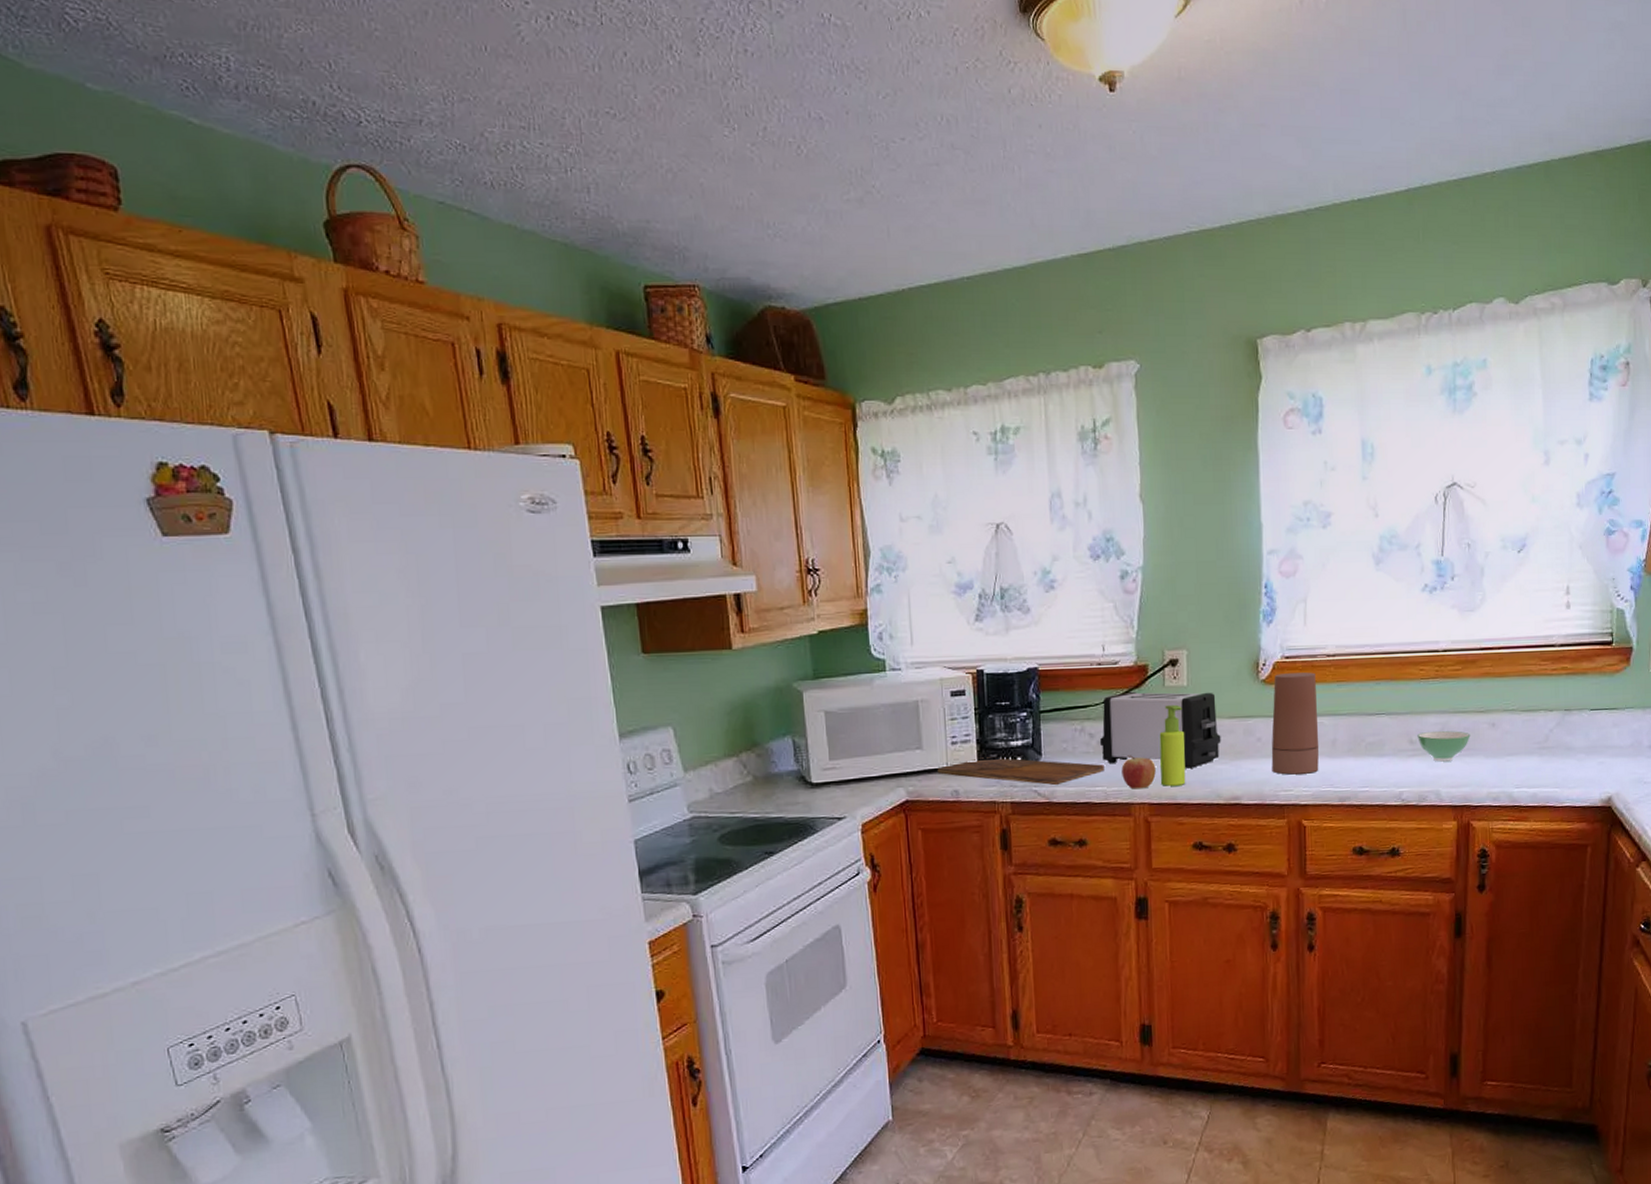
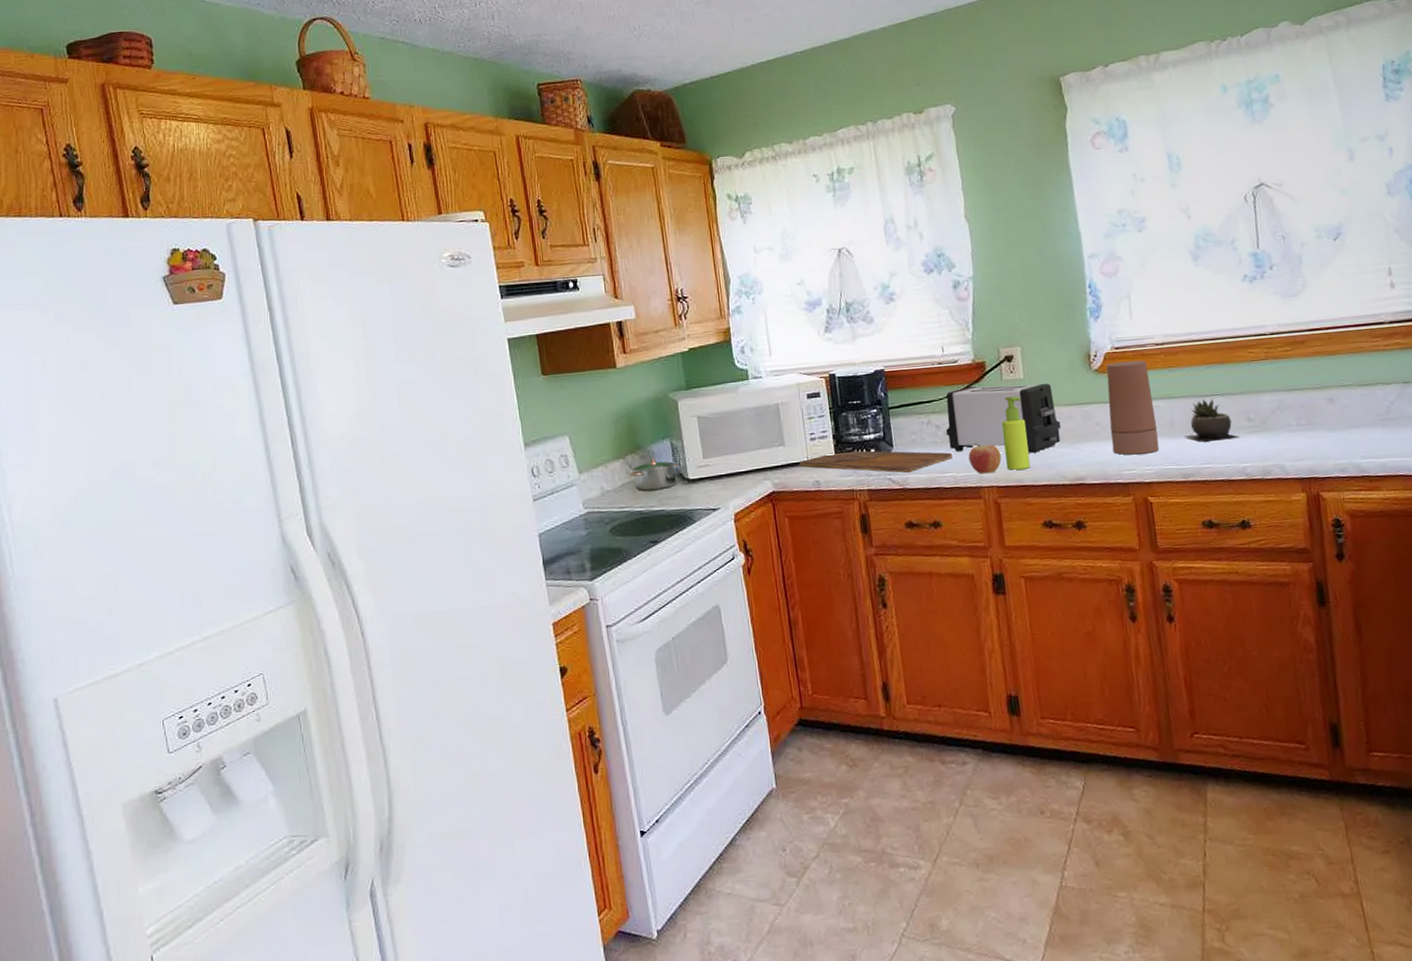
cooking pot: none [743,757,800,795] -> present [629,458,678,491]
succulent plant: none [1344,718,1400,764] -> present [1183,398,1240,442]
bowl: present [1417,730,1471,762] -> none [1254,407,1309,437]

